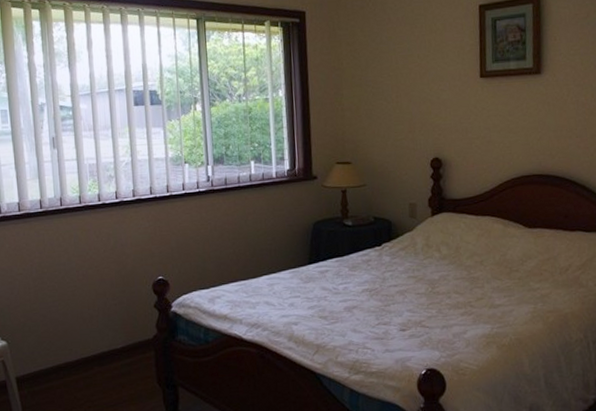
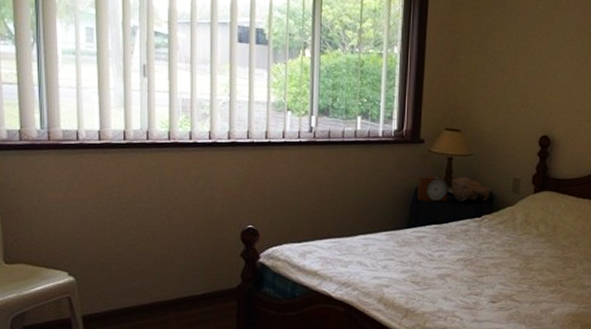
alarm clock: none [315,209,346,236] -> present [417,174,448,202]
teddy bear: none [347,207,388,234] -> present [451,176,491,203]

